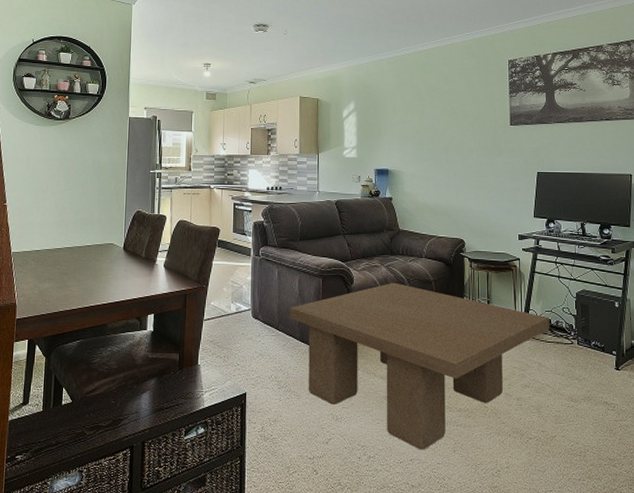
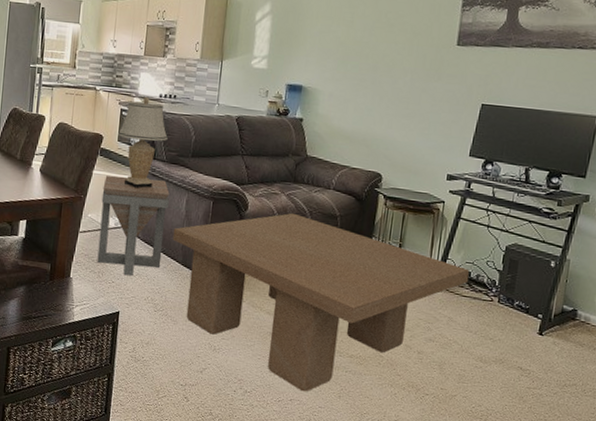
side table: none [222,264,283,357] -> present [97,175,170,276]
table lamp: none [233,191,277,274] -> present [118,97,168,188]

